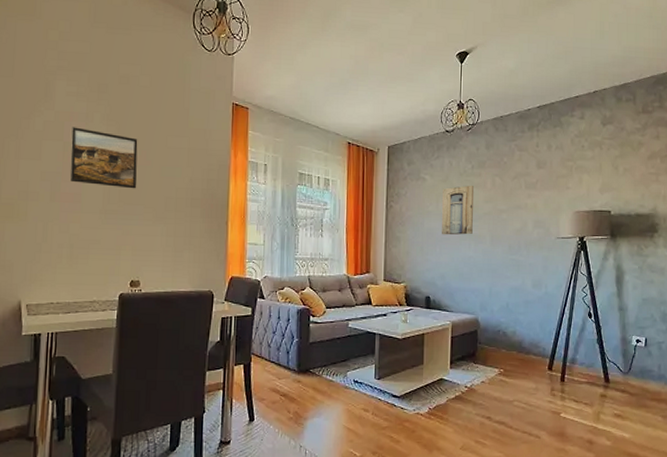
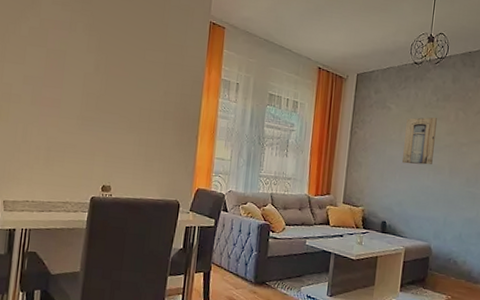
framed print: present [70,127,138,189] -> none [51,34,118,99]

